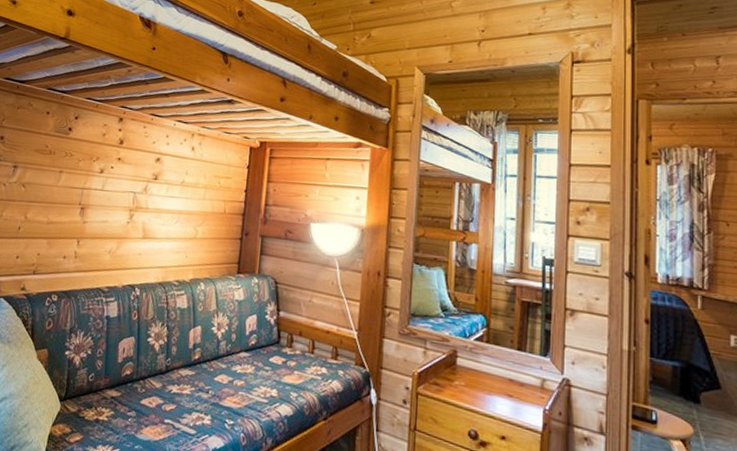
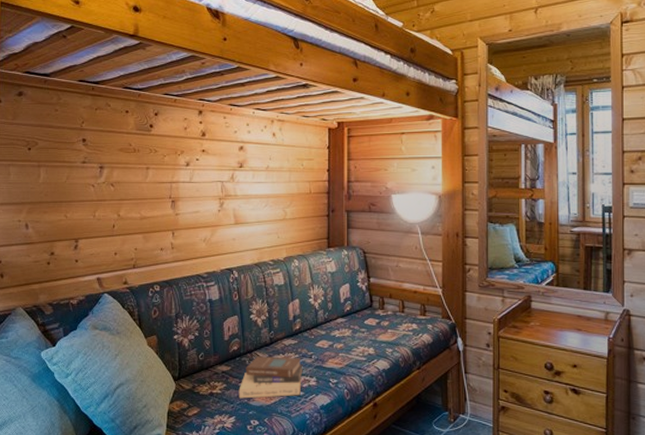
books: none [125,384,199,435] -> present [238,356,303,399]

